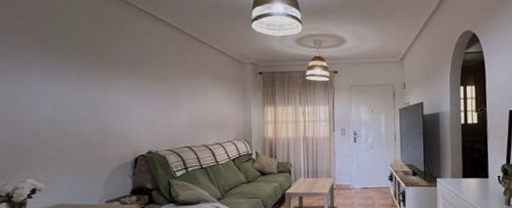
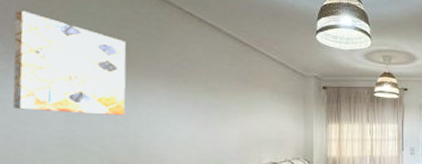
wall art: none [12,17,97,104] -> present [13,10,126,116]

